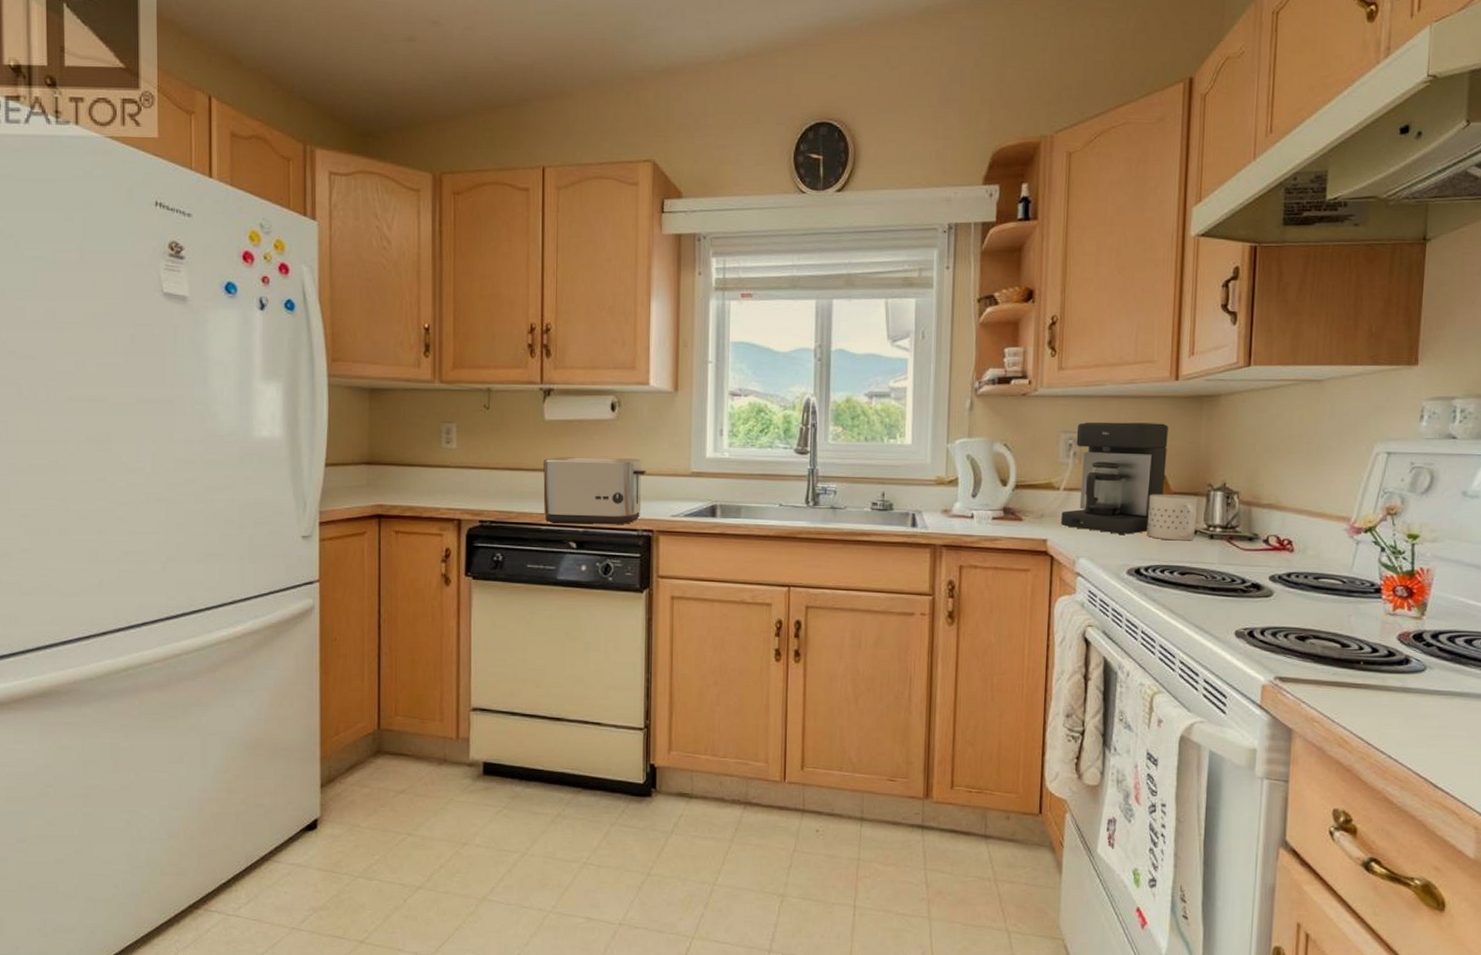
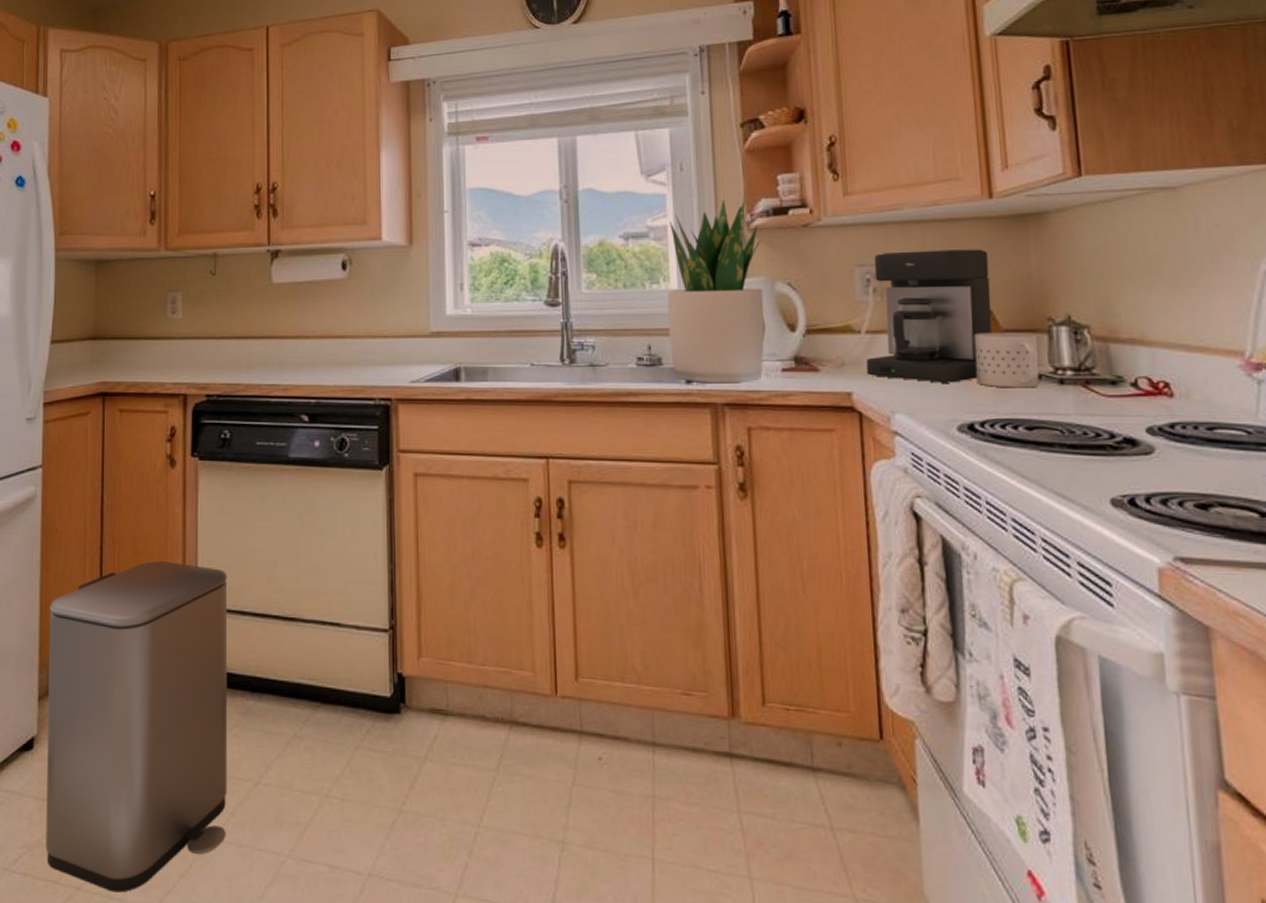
pedal bin: none [329,668,499,944] -> present [46,561,228,893]
toaster: present [543,457,647,525] -> none [272,320,383,395]
planter: none [900,367,986,528] -> present [667,200,765,384]

